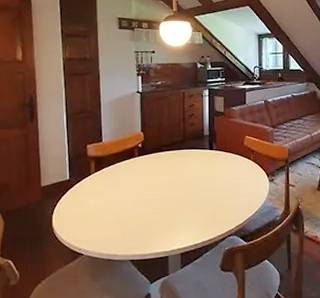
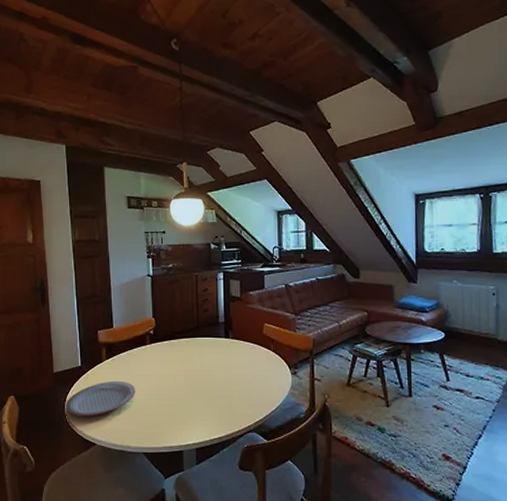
plate: none [53,192,123,228] -> present [66,380,136,416]

